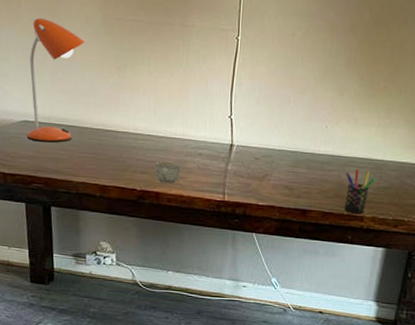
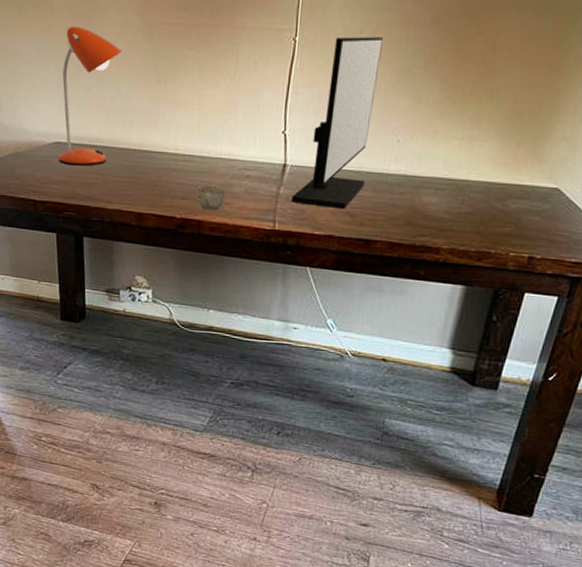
monitor: none [238,38,311,184] -> present [292,36,383,210]
pen holder: present [343,169,376,214] -> none [415,192,457,244]

